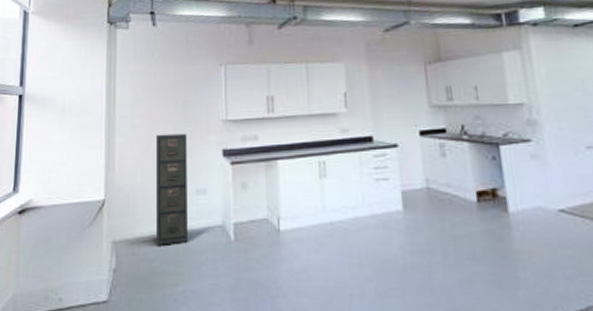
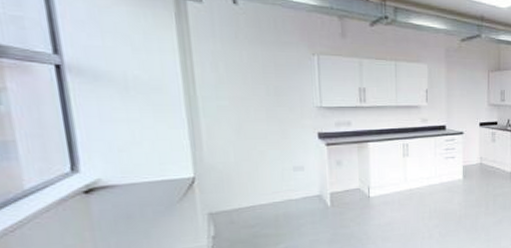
filing cabinet: present [155,133,188,245] -> none [247,117,287,214]

